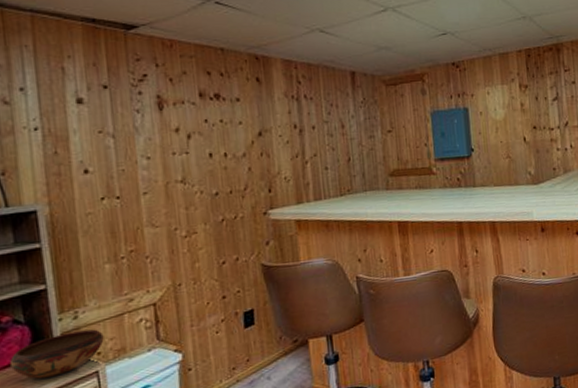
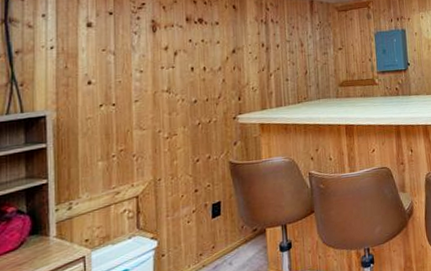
decorative bowl: present [10,329,104,380] -> none [11,218,92,264]

